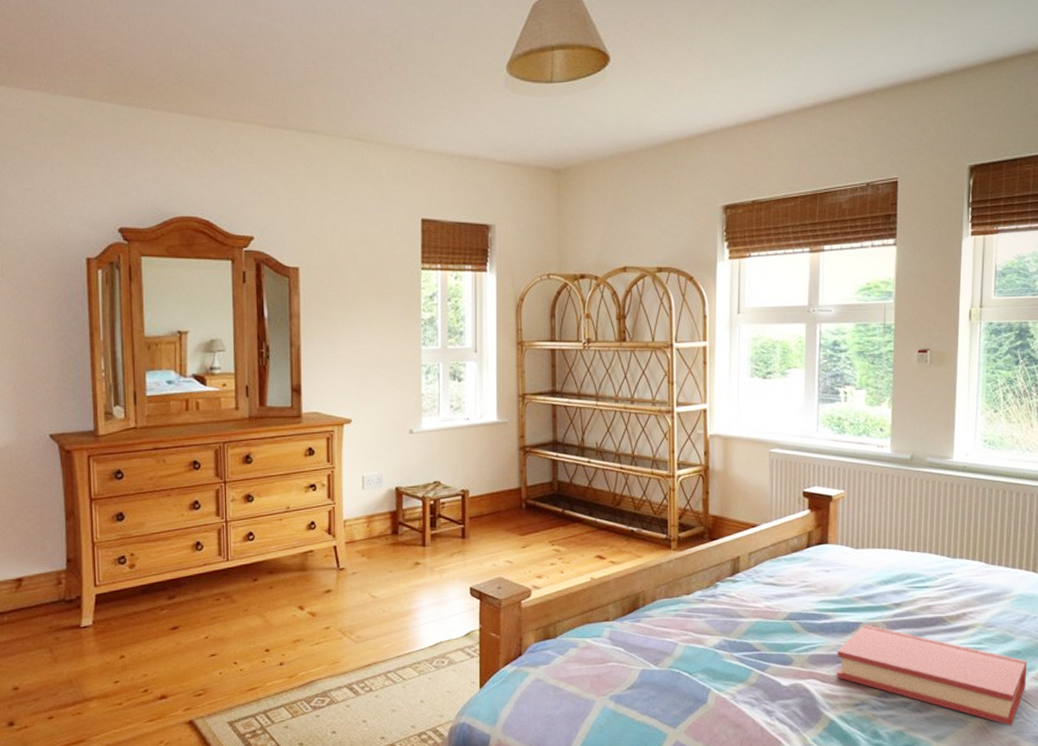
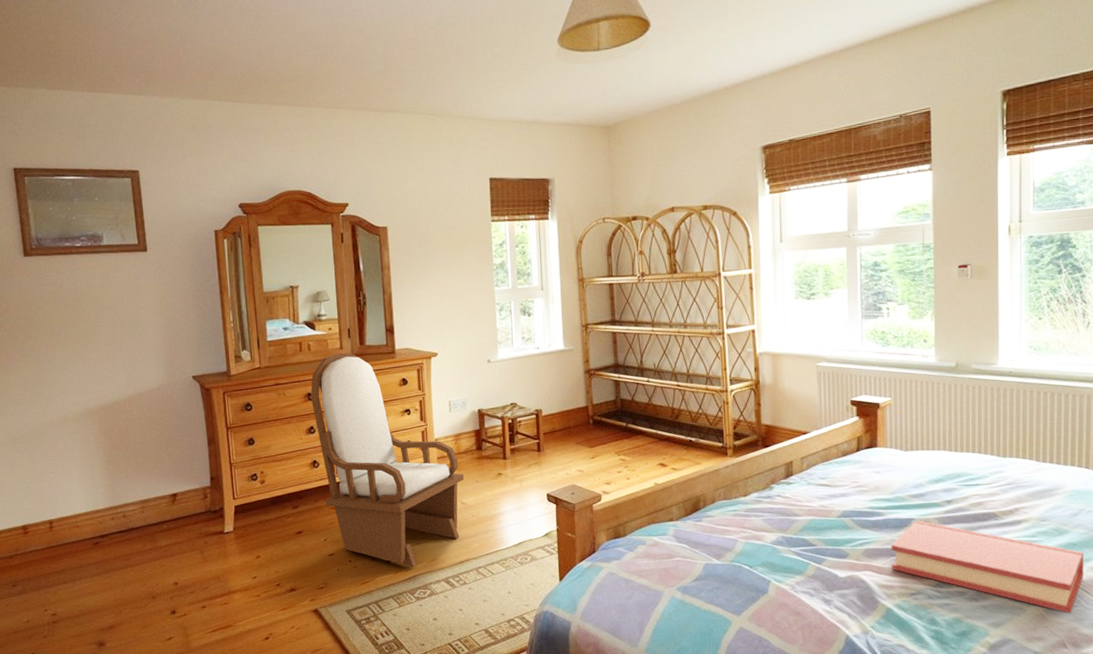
armchair: none [196,414,376,671] -> present [310,352,465,567]

